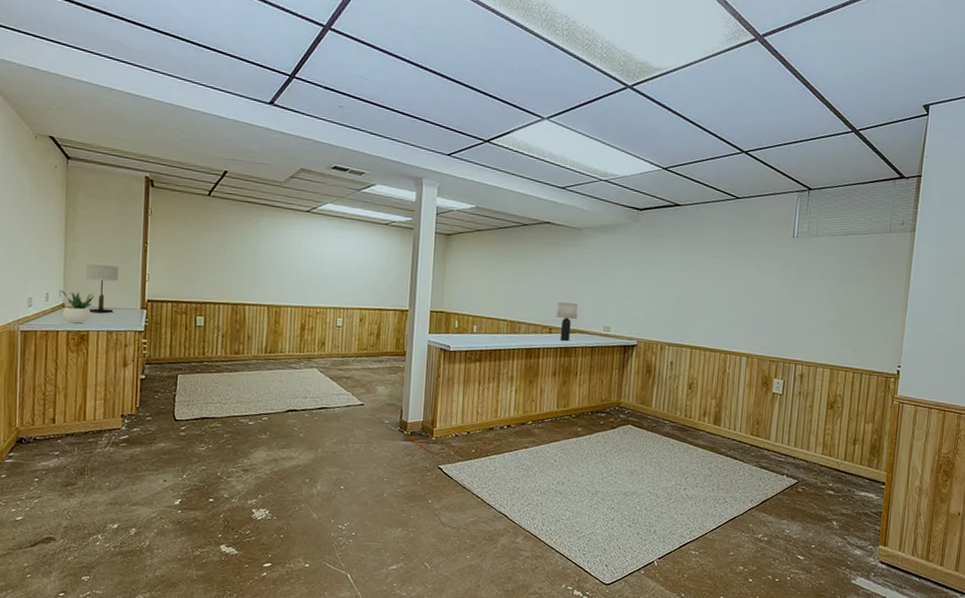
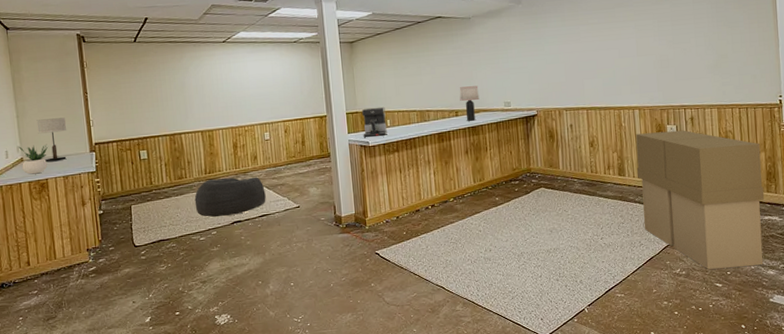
bean bag chair: none [248,359,329,403] -> present [194,177,266,218]
coffee maker: none [445,308,474,343] -> present [362,106,387,138]
cardboard boxes: none [731,383,869,544] -> present [636,130,765,269]

